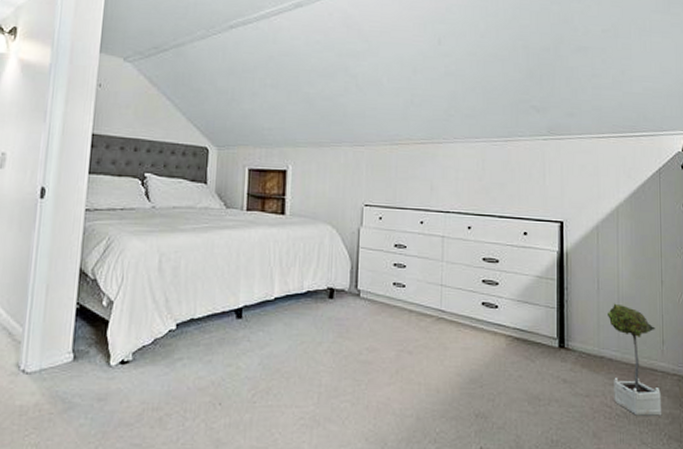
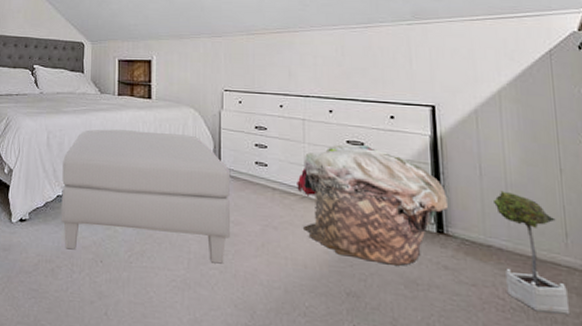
ottoman: none [172,249,368,395] -> present [61,129,231,264]
laundry basket: none [433,262,570,383] -> present [297,144,449,266]

